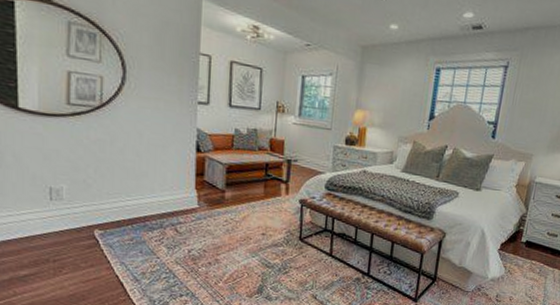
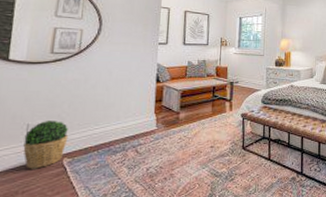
potted plant: none [48,185,98,238] -> present [23,121,69,169]

